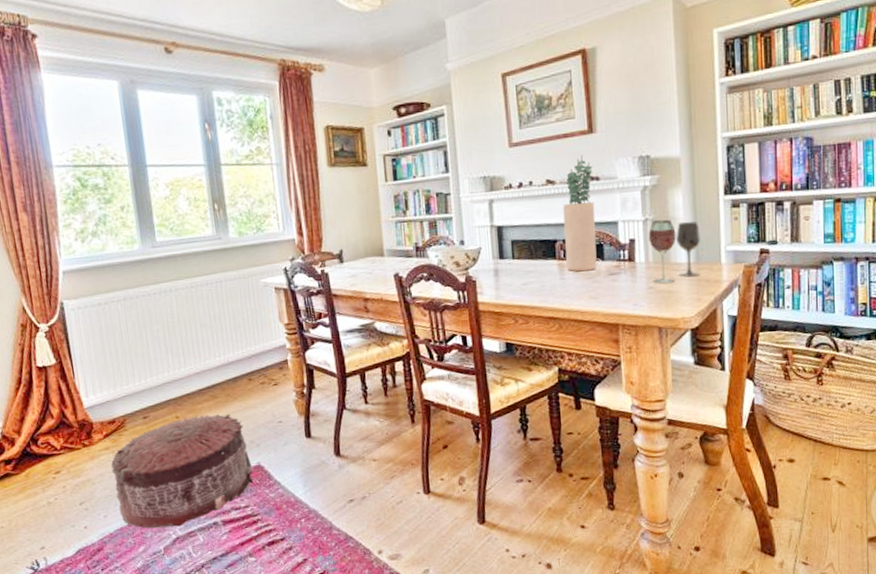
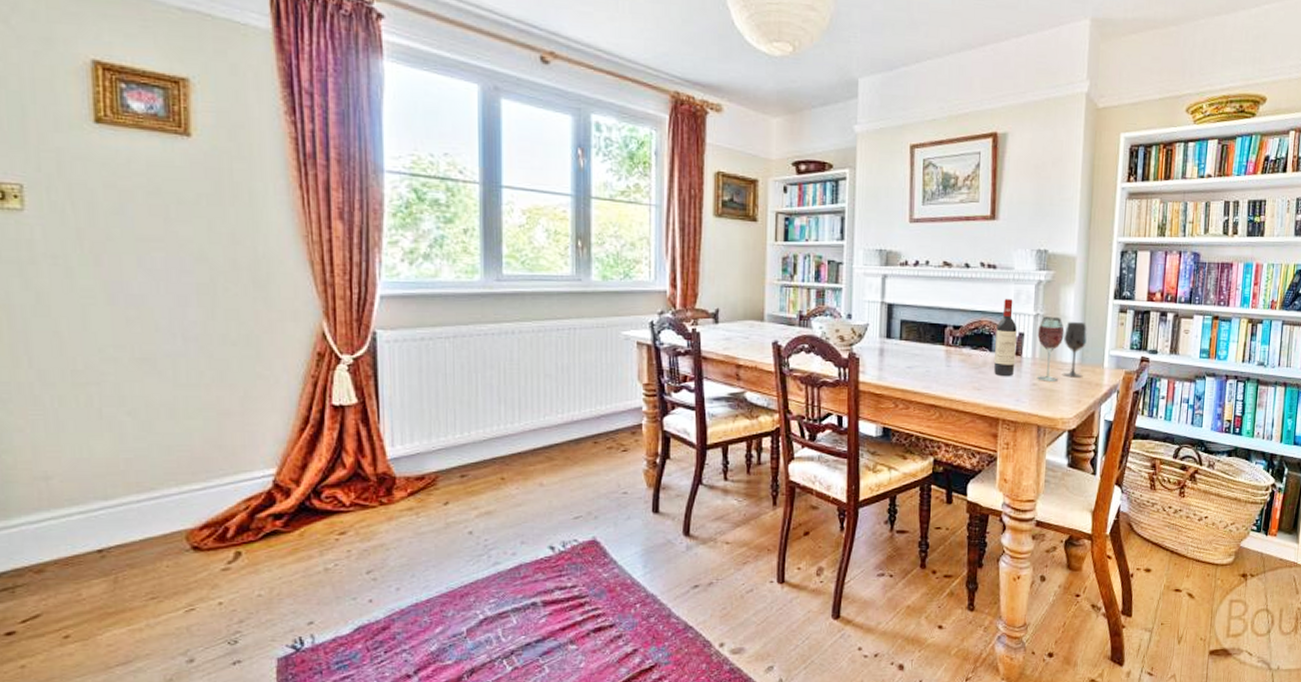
pouf: present [111,413,253,529] -> none [412,479,586,607]
vase: present [563,155,597,272] -> none [953,241,991,361]
wine bottle: none [606,208,630,284] -> present [993,299,1017,377]

